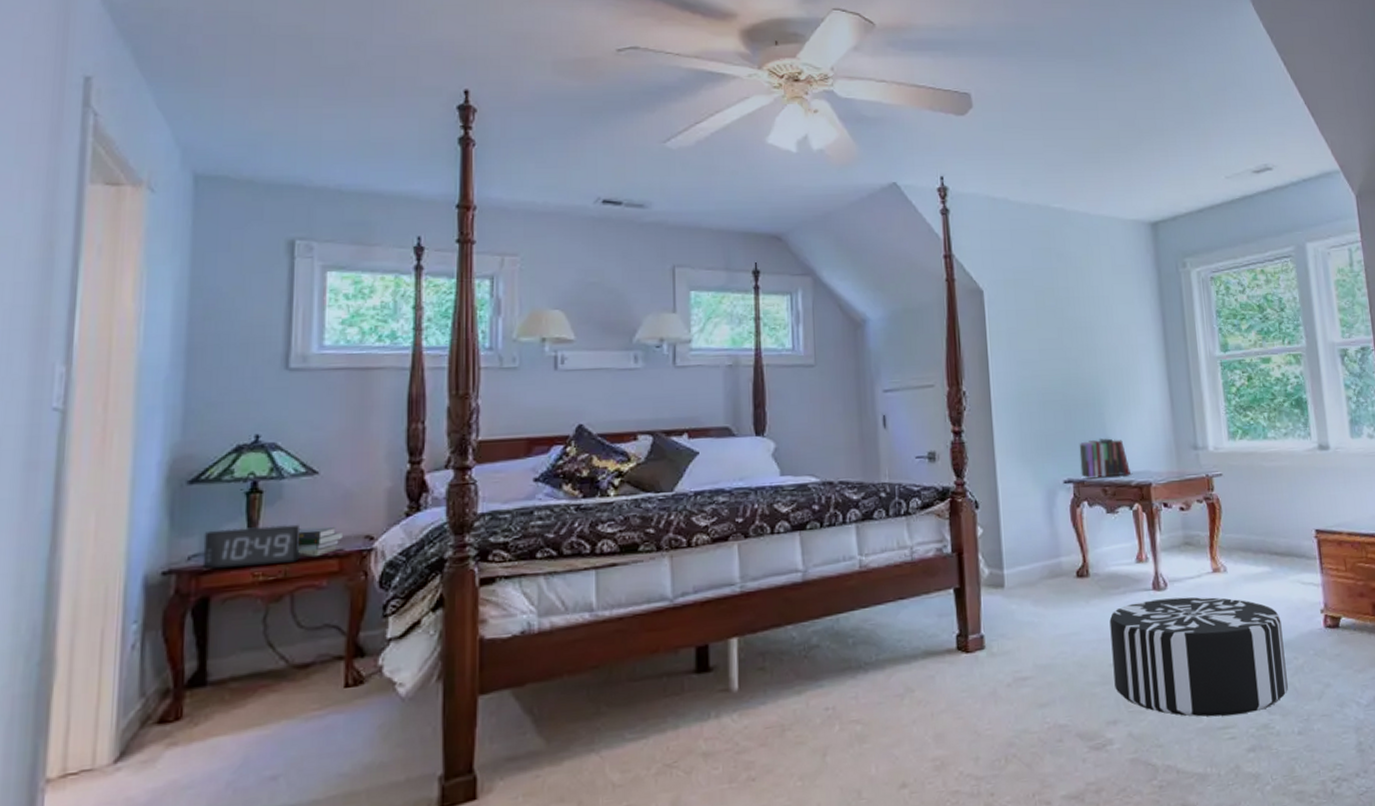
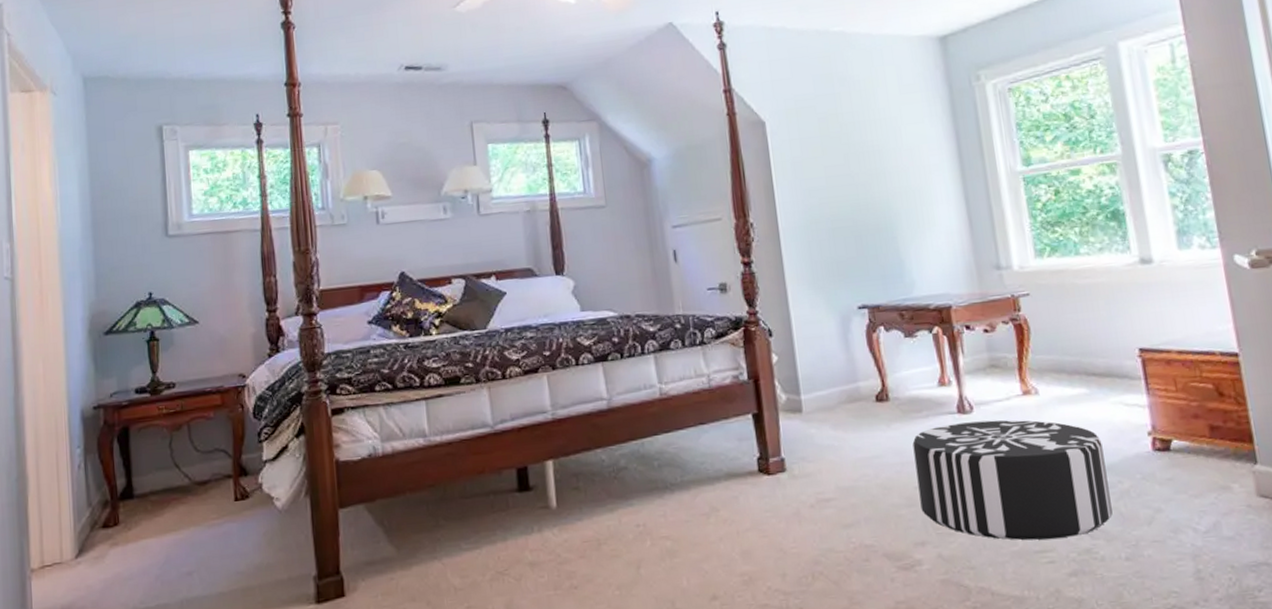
alarm clock: present [202,524,300,570] -> none [120,366,192,405]
books: present [297,526,343,558] -> none [187,367,222,393]
books: present [1079,438,1130,478] -> none [872,262,928,303]

